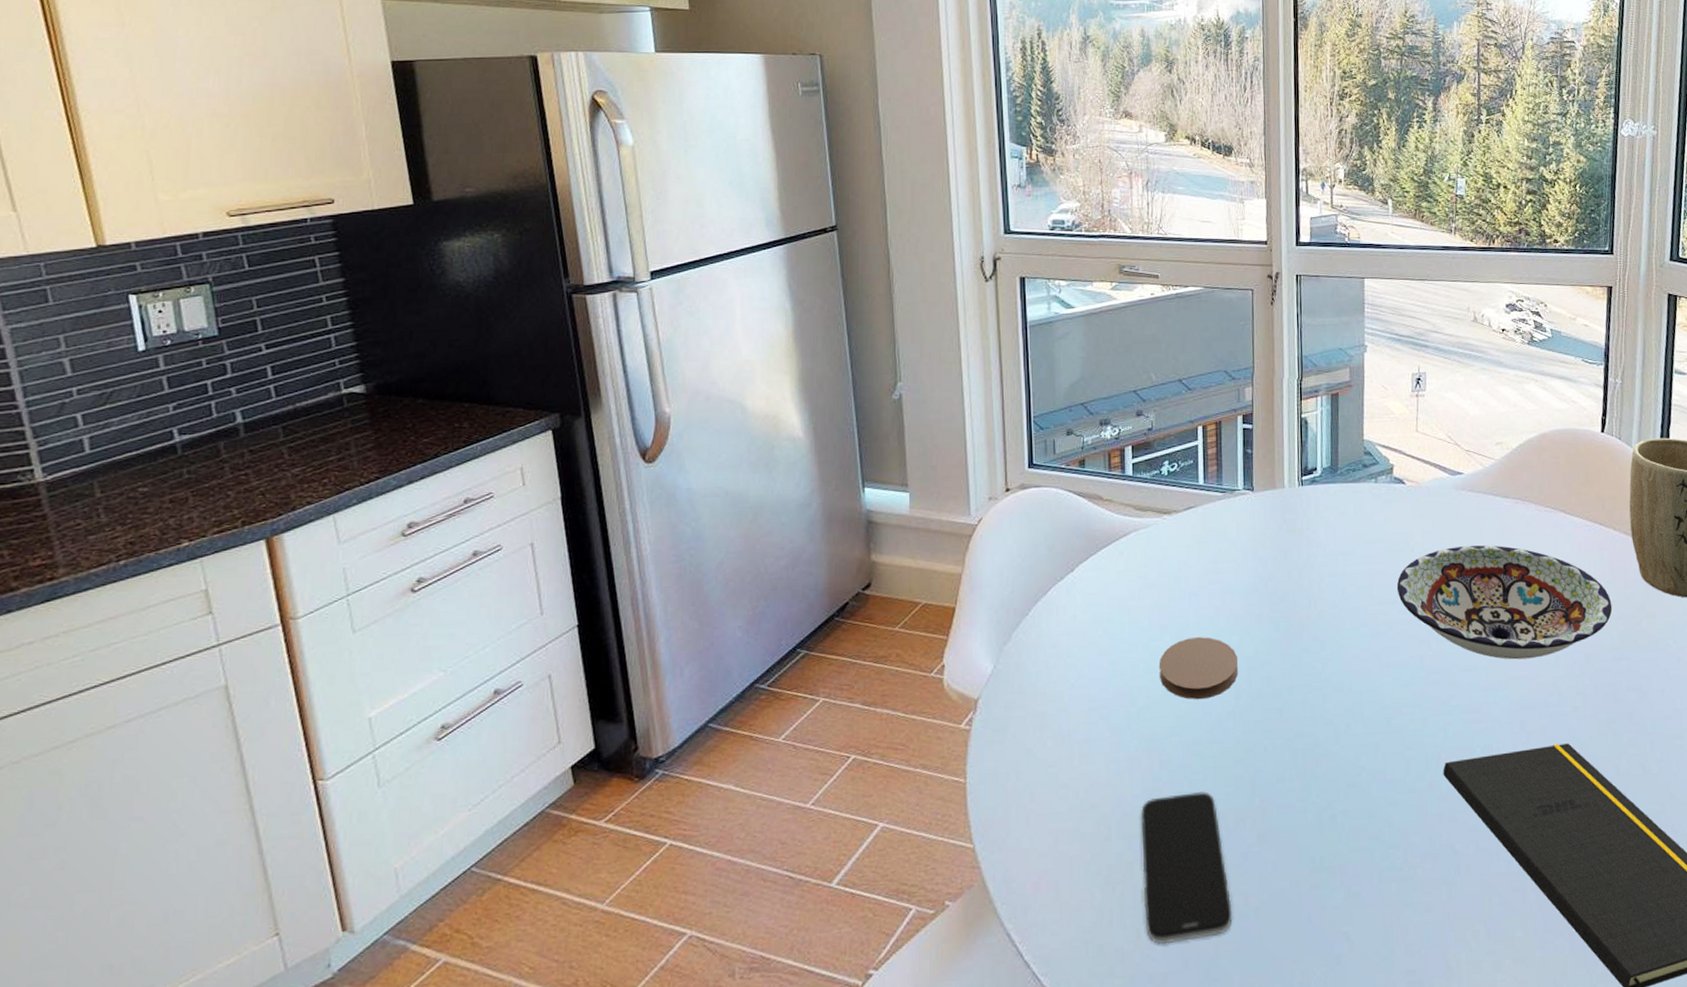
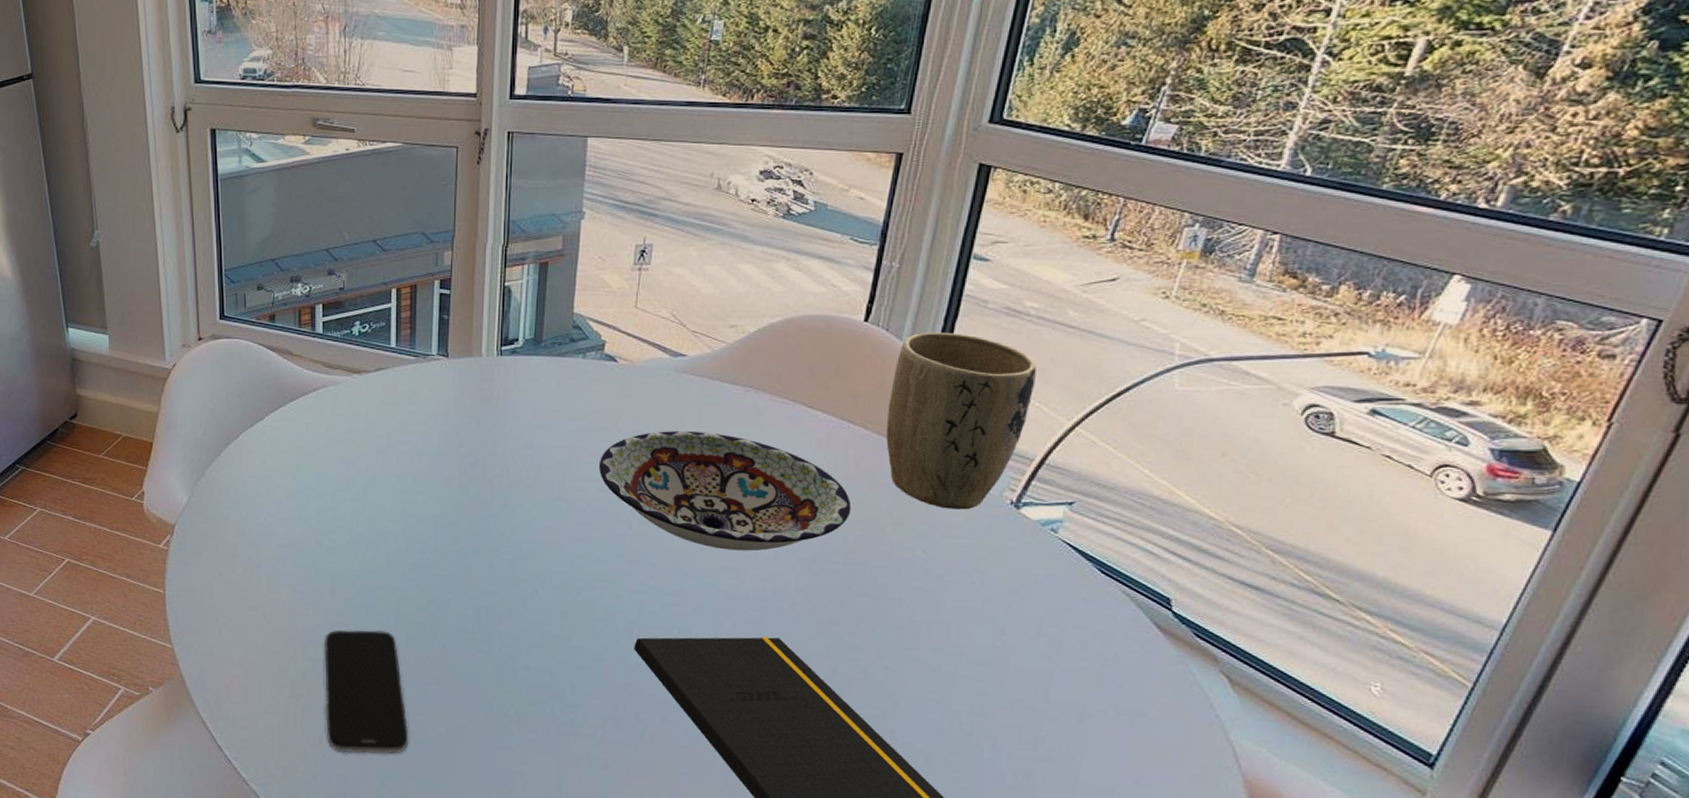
coaster: present [1159,637,1239,700] -> none [345,492,425,550]

